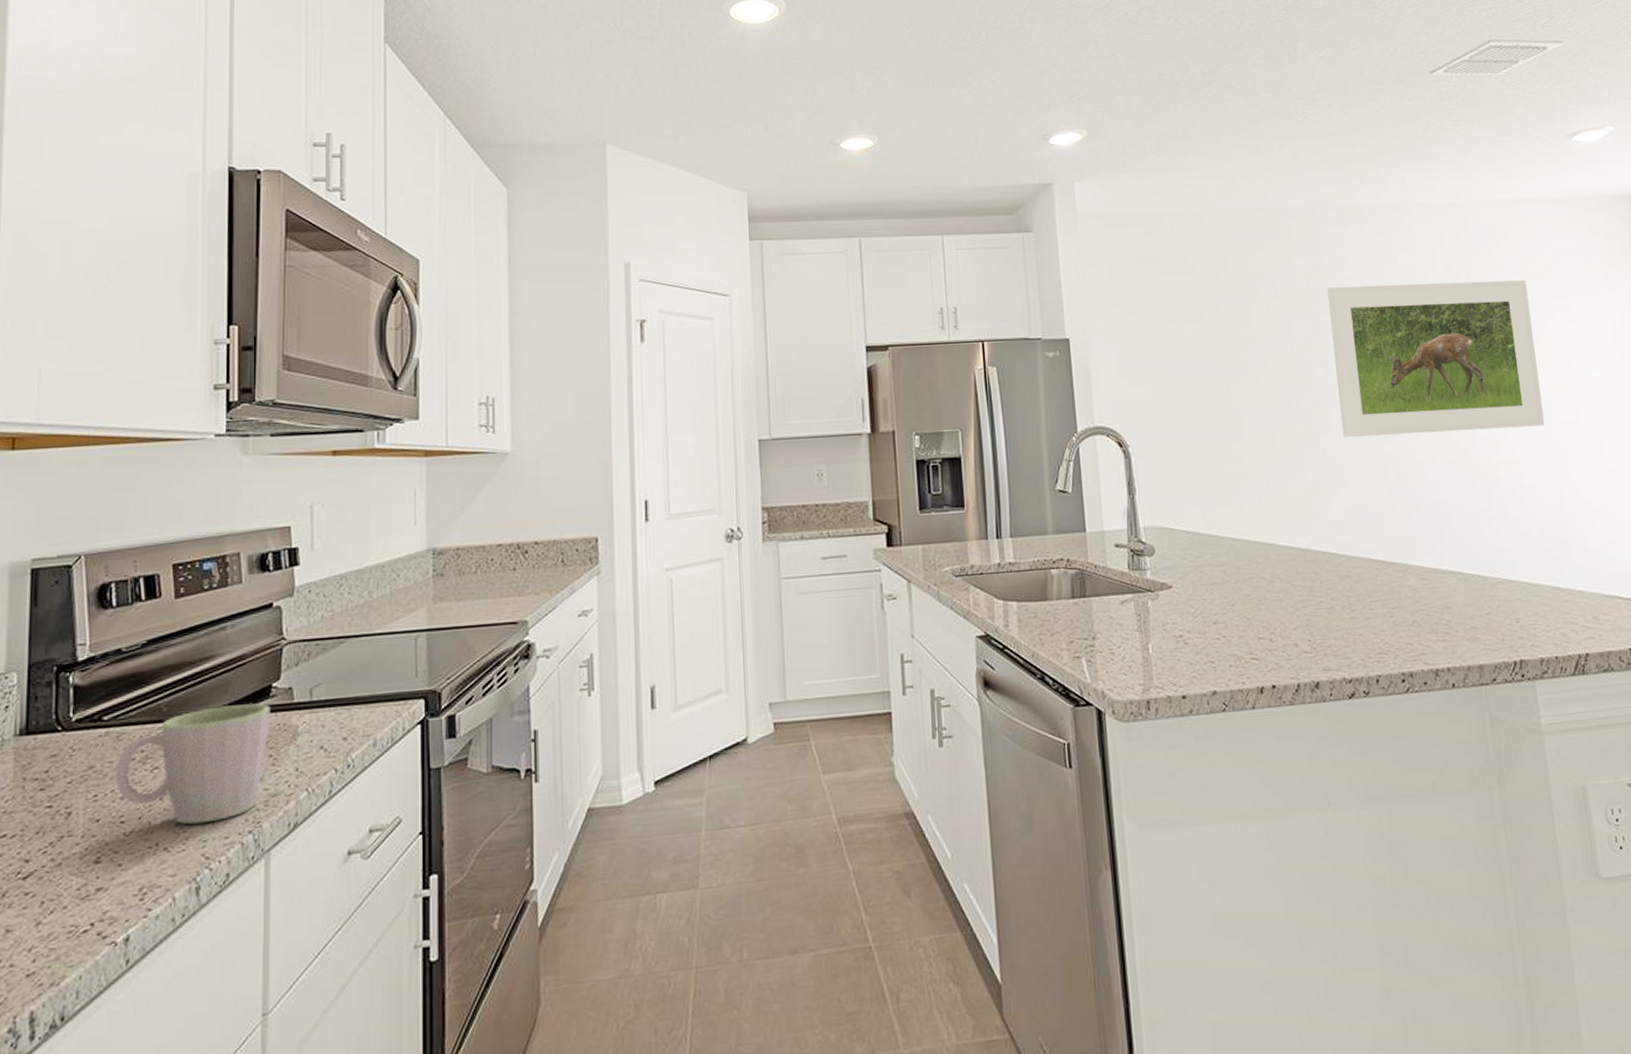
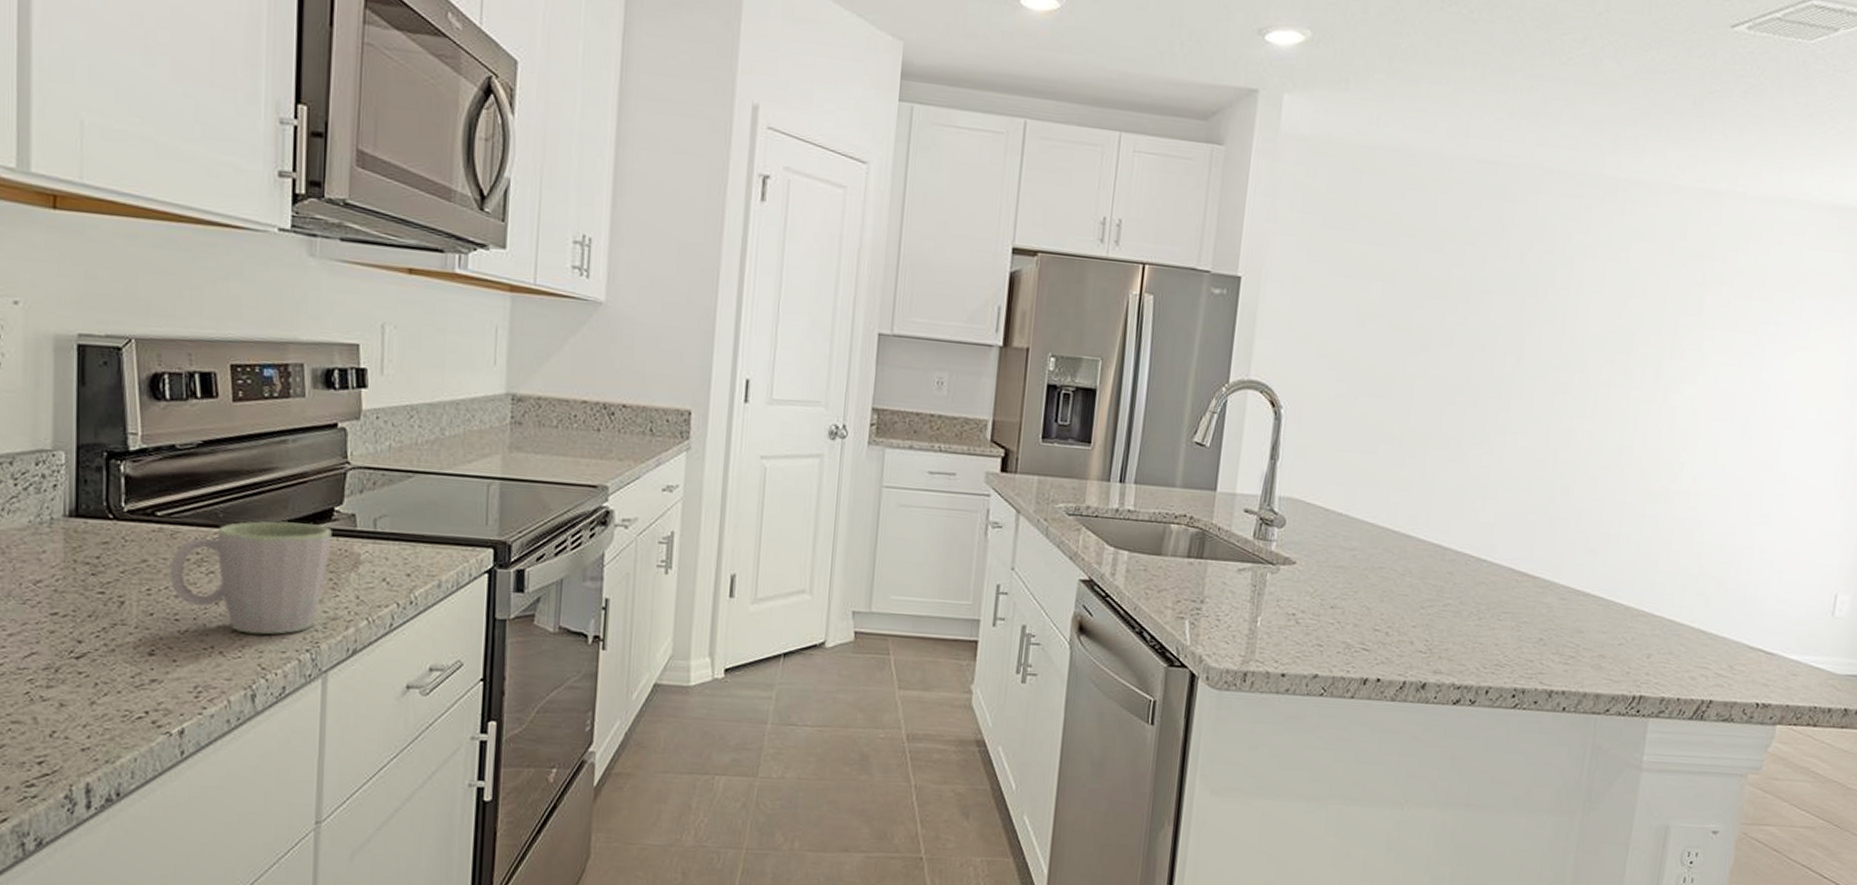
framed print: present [1326,280,1545,437] -> none [1517,266,1767,460]

